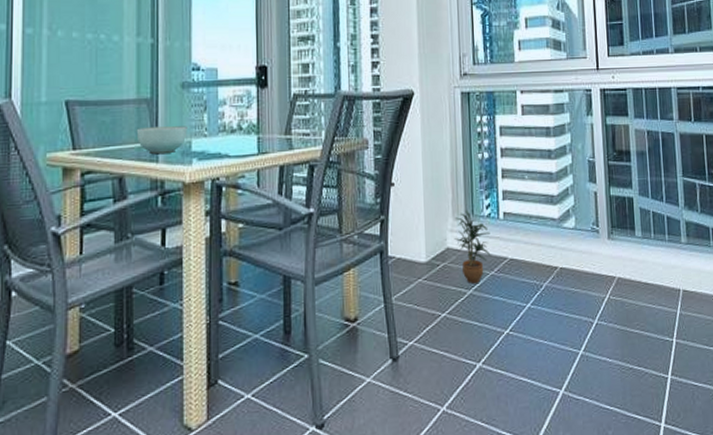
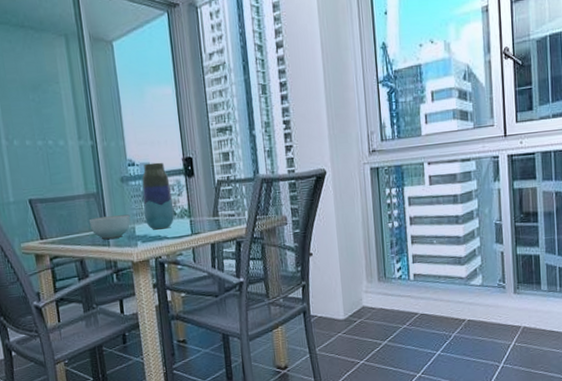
vase: none [204,69,241,146] -> present [141,162,175,230]
potted plant: present [453,210,491,284] -> none [368,273,403,336]

